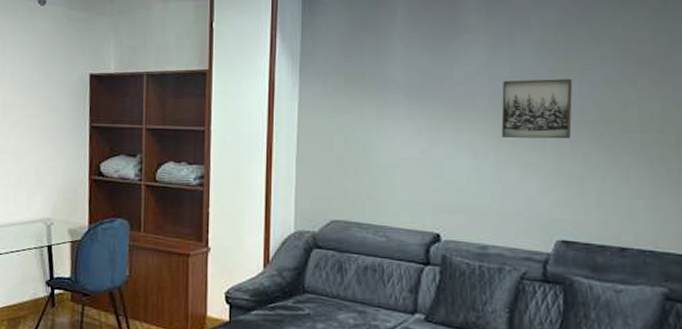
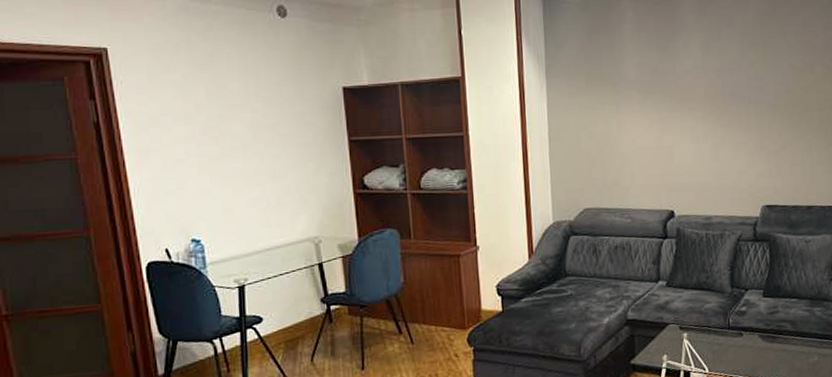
wall art: present [501,78,573,139] -> none [715,68,769,122]

